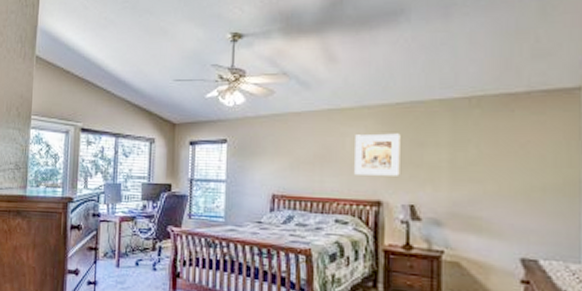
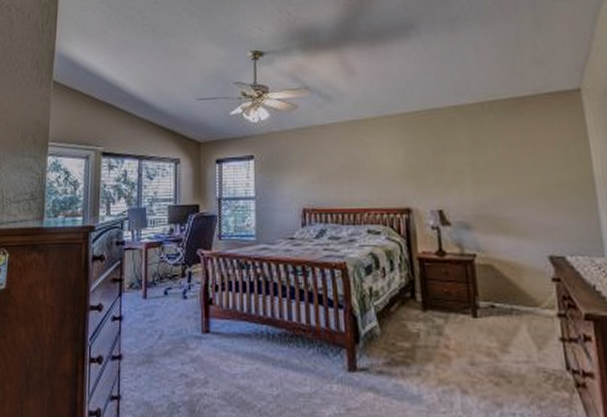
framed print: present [354,133,401,176] -> none [379,140,426,184]

